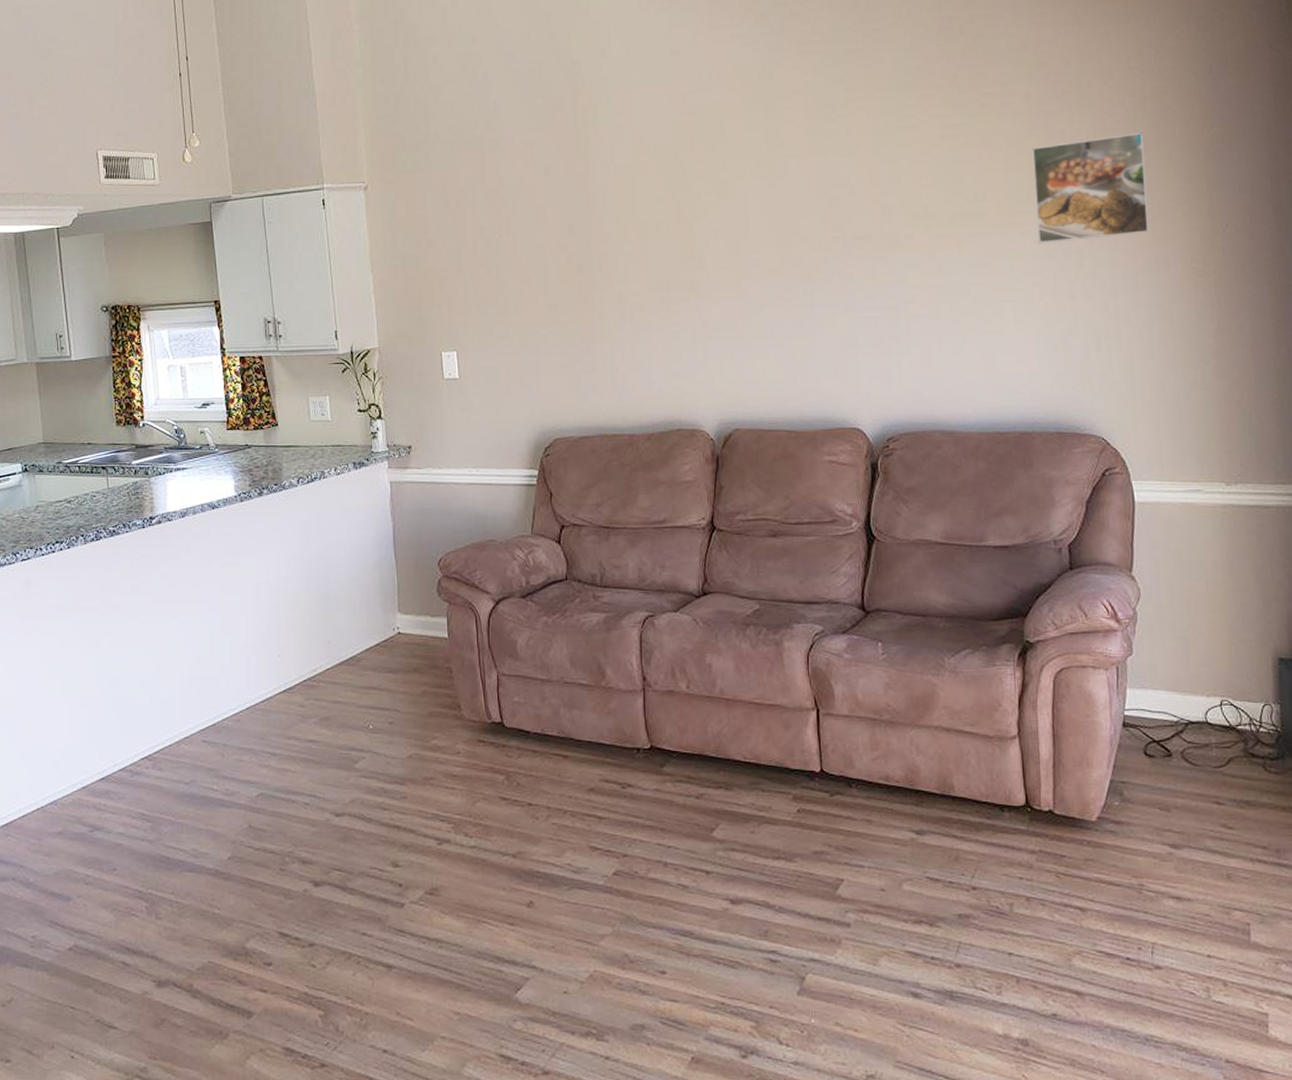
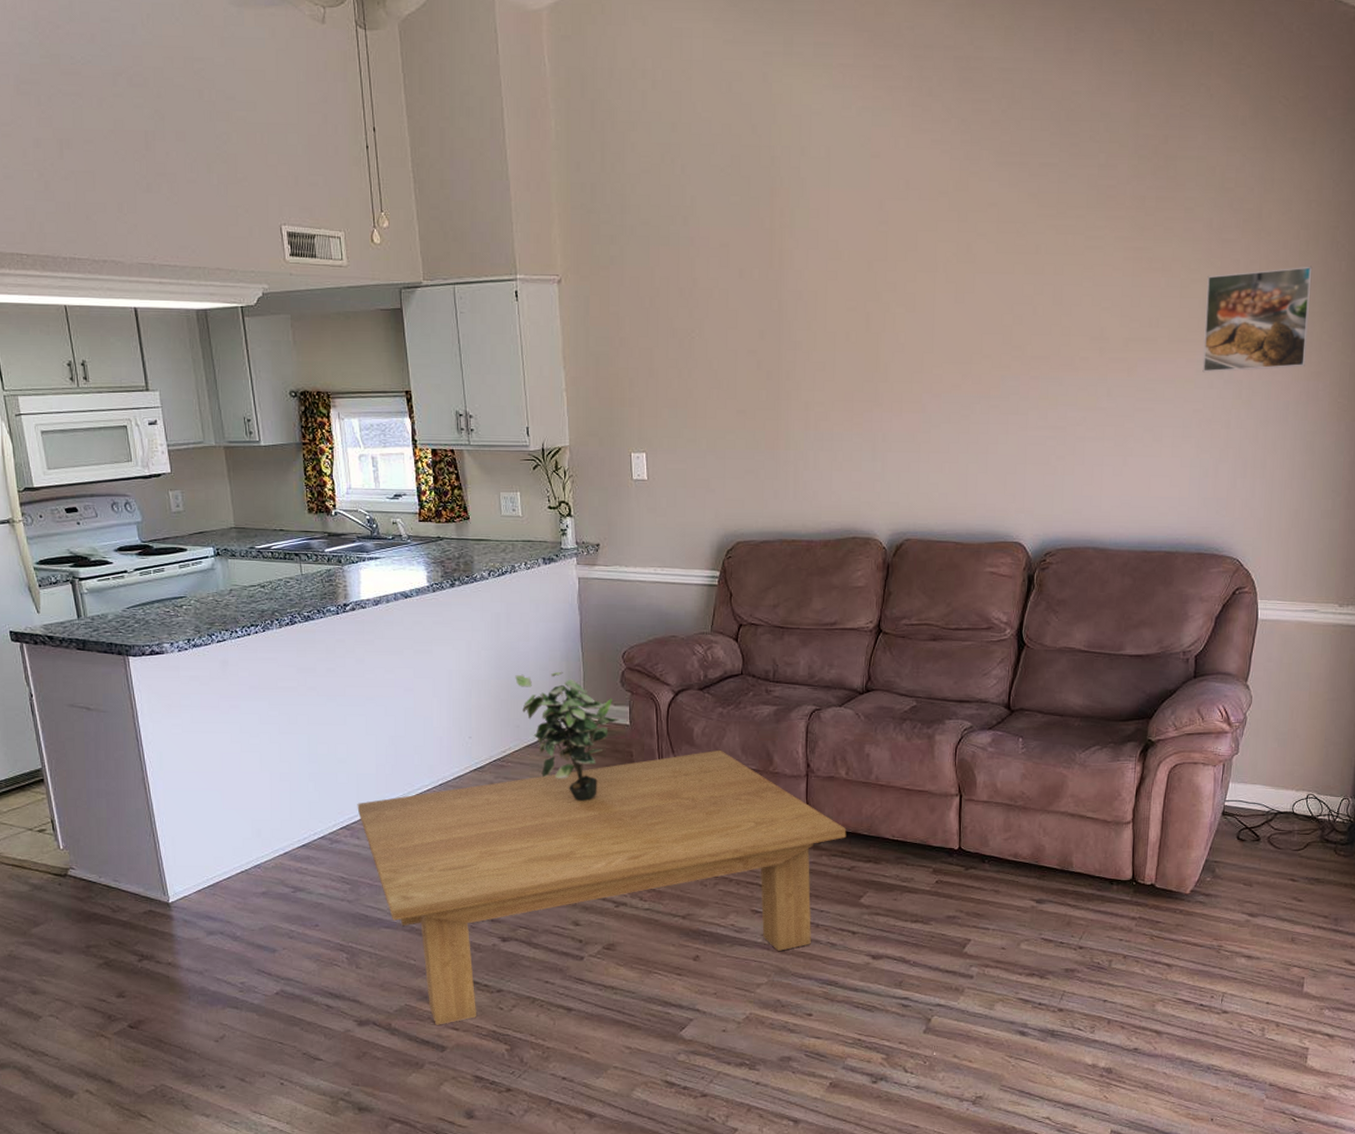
coffee table: none [160,663,692,986] -> present [357,749,847,1025]
potted plant: none [326,581,437,725] -> present [515,671,619,802]

